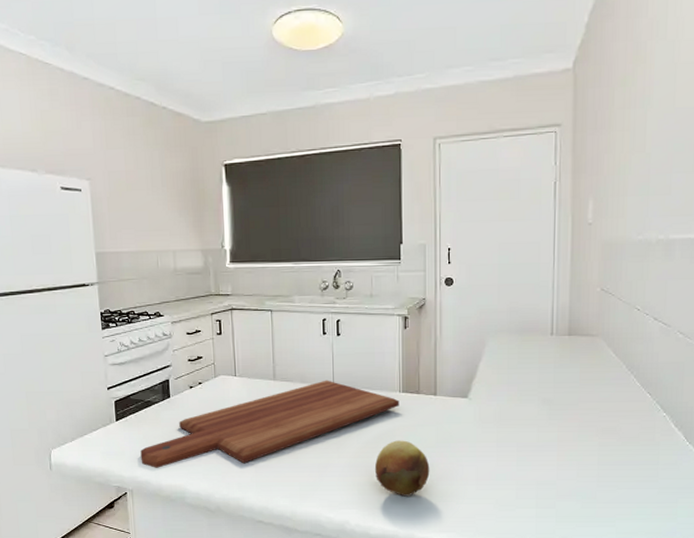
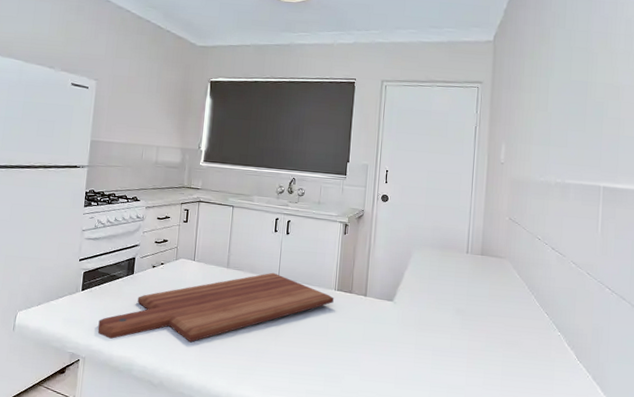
fruit: present [374,440,430,497] -> none [306,334,355,389]

